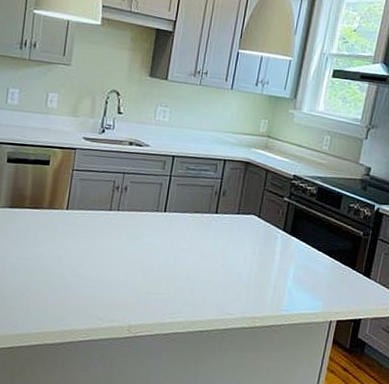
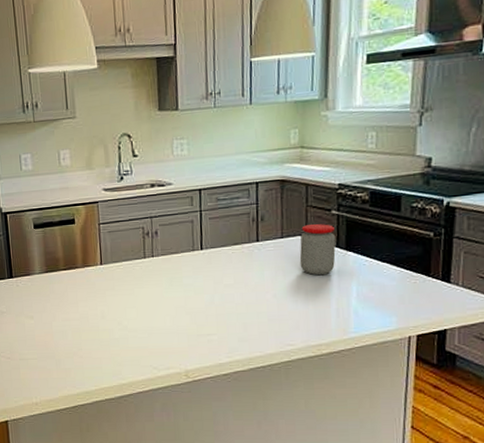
jar: none [249,206,284,254] -> present [299,224,336,276]

